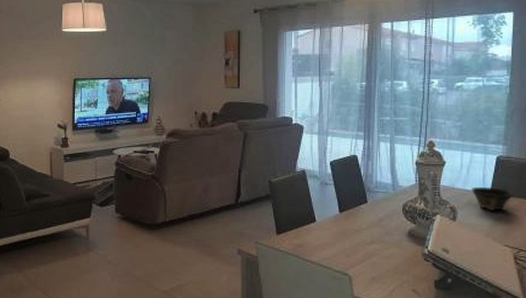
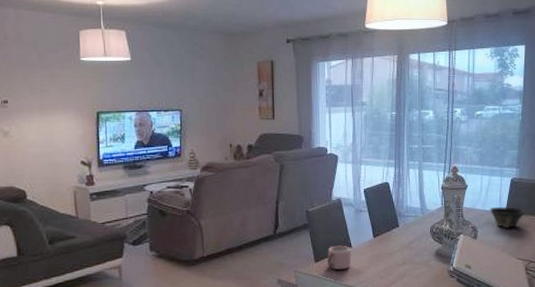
mug: none [290,218,315,244] -> present [327,245,352,270]

